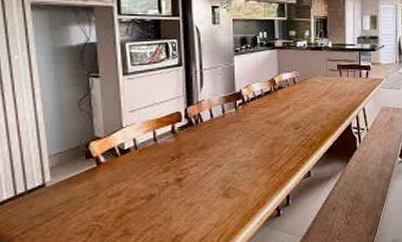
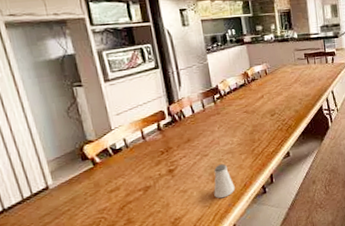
saltshaker: none [223,178,246,217] -> present [213,164,235,199]

